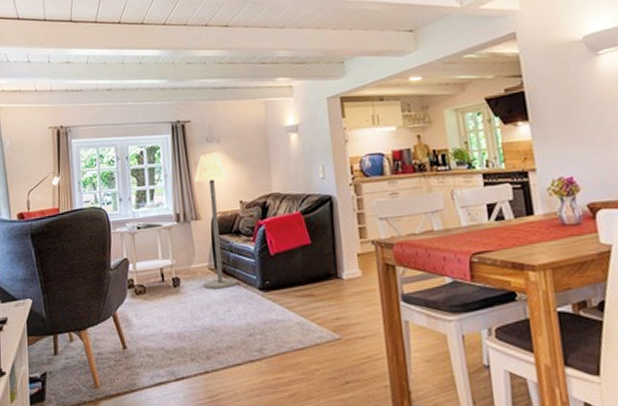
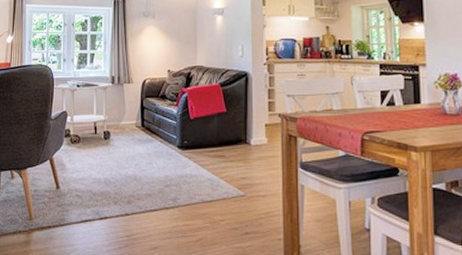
floor lamp: present [194,153,239,290] -> none [129,27,161,145]

